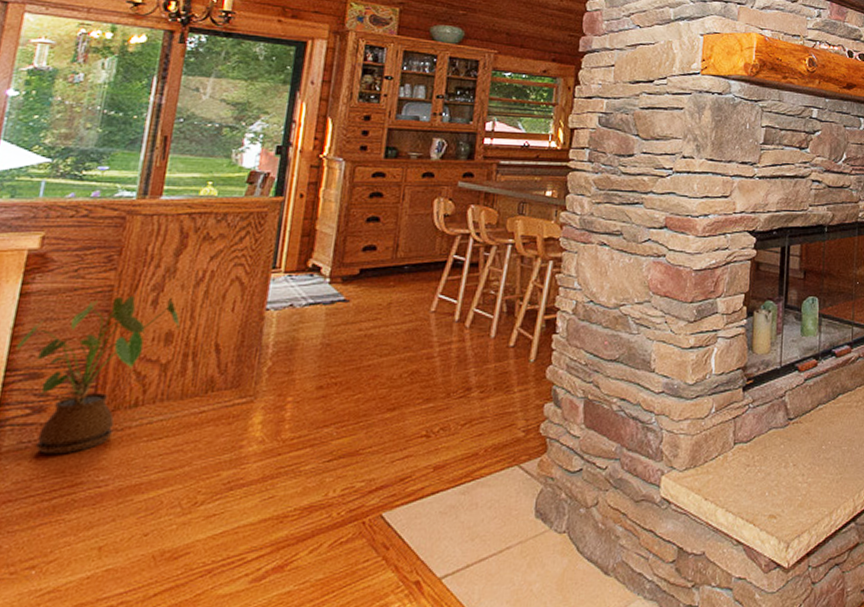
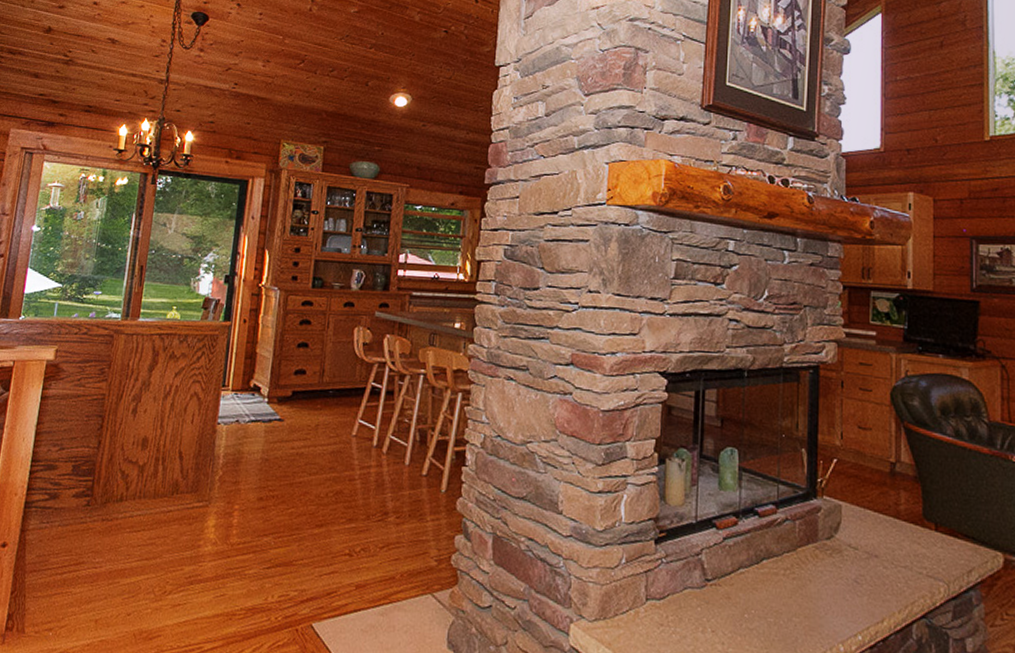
house plant: present [16,296,180,455] -> none [39,404,153,537]

